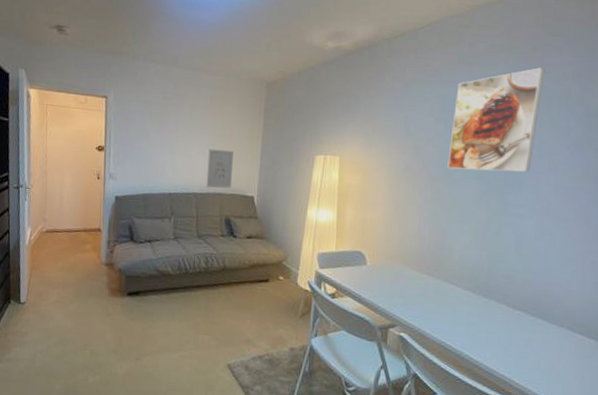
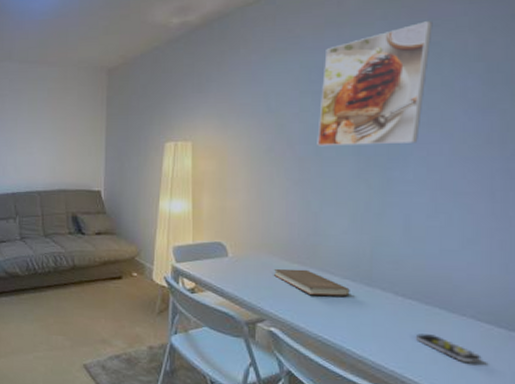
wall art: present [206,149,234,188] -> none [49,144,76,185]
book: none [405,278,470,306] -> present [273,268,350,297]
remote control: none [522,342,575,370] -> present [415,334,482,364]

